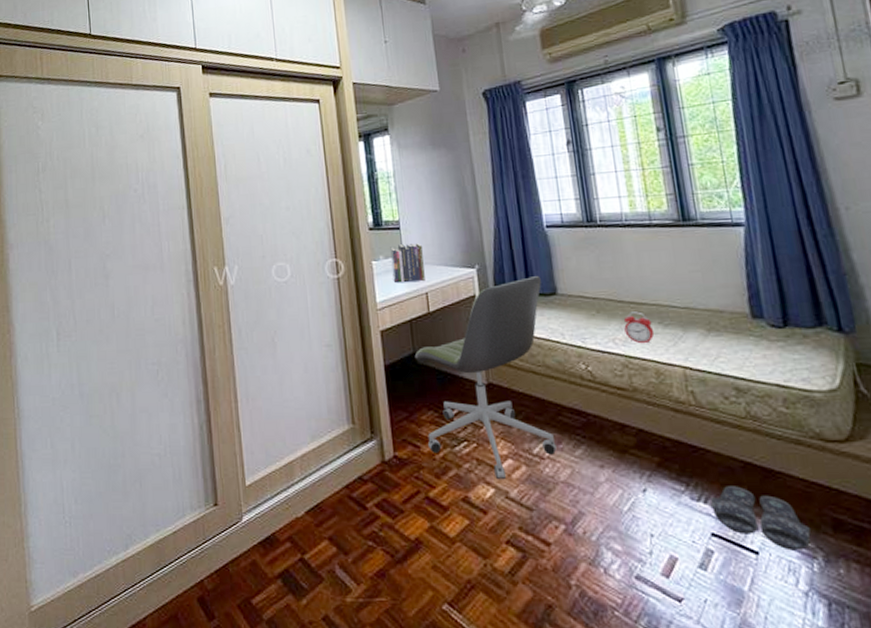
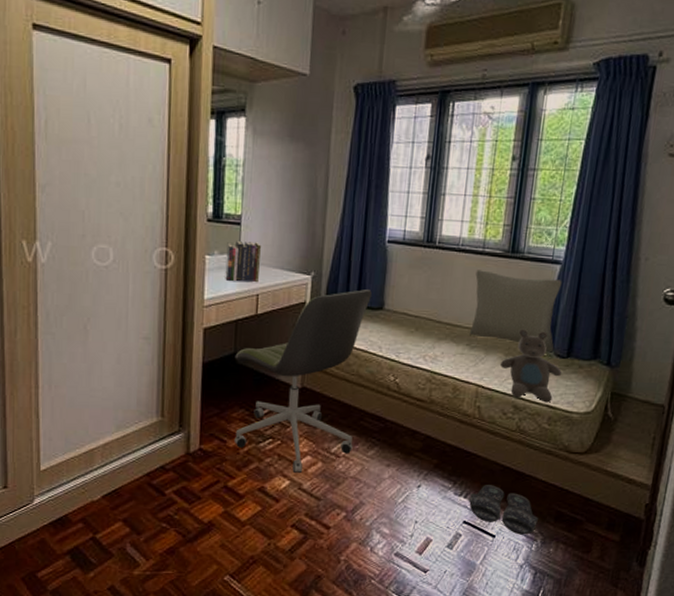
alarm clock: present [623,311,655,345] -> none [436,332,461,364]
pillow: none [648,242,765,323] -> present [469,270,562,353]
stuffed animal: none [703,299,785,382] -> present [499,329,563,403]

